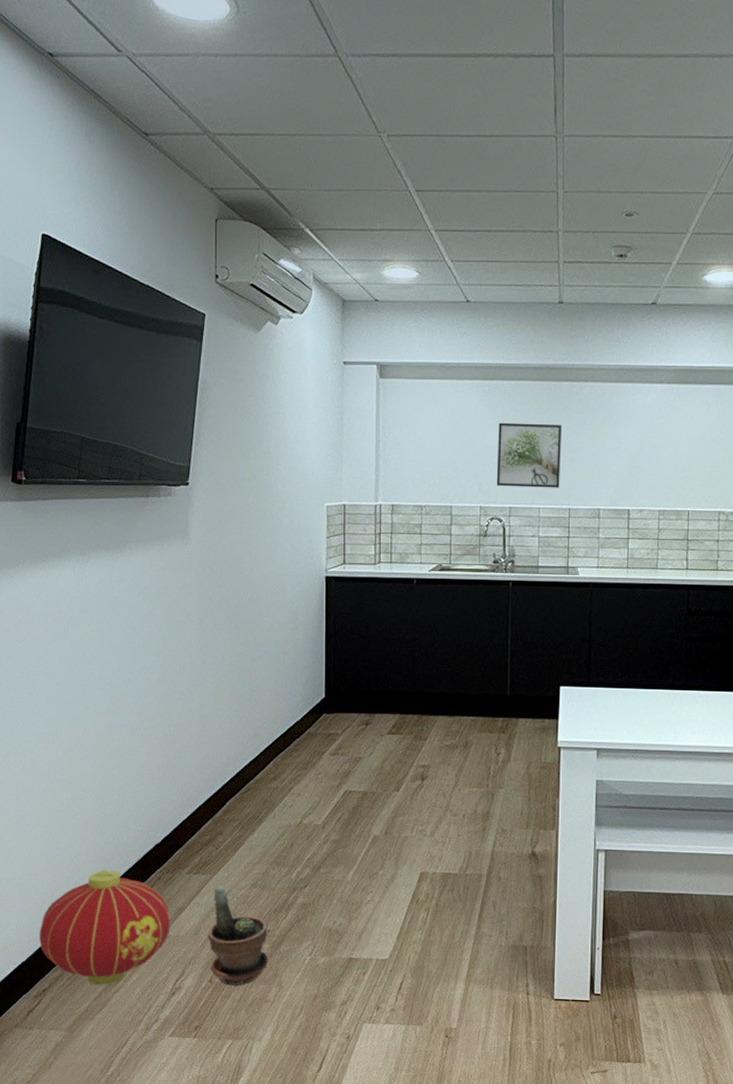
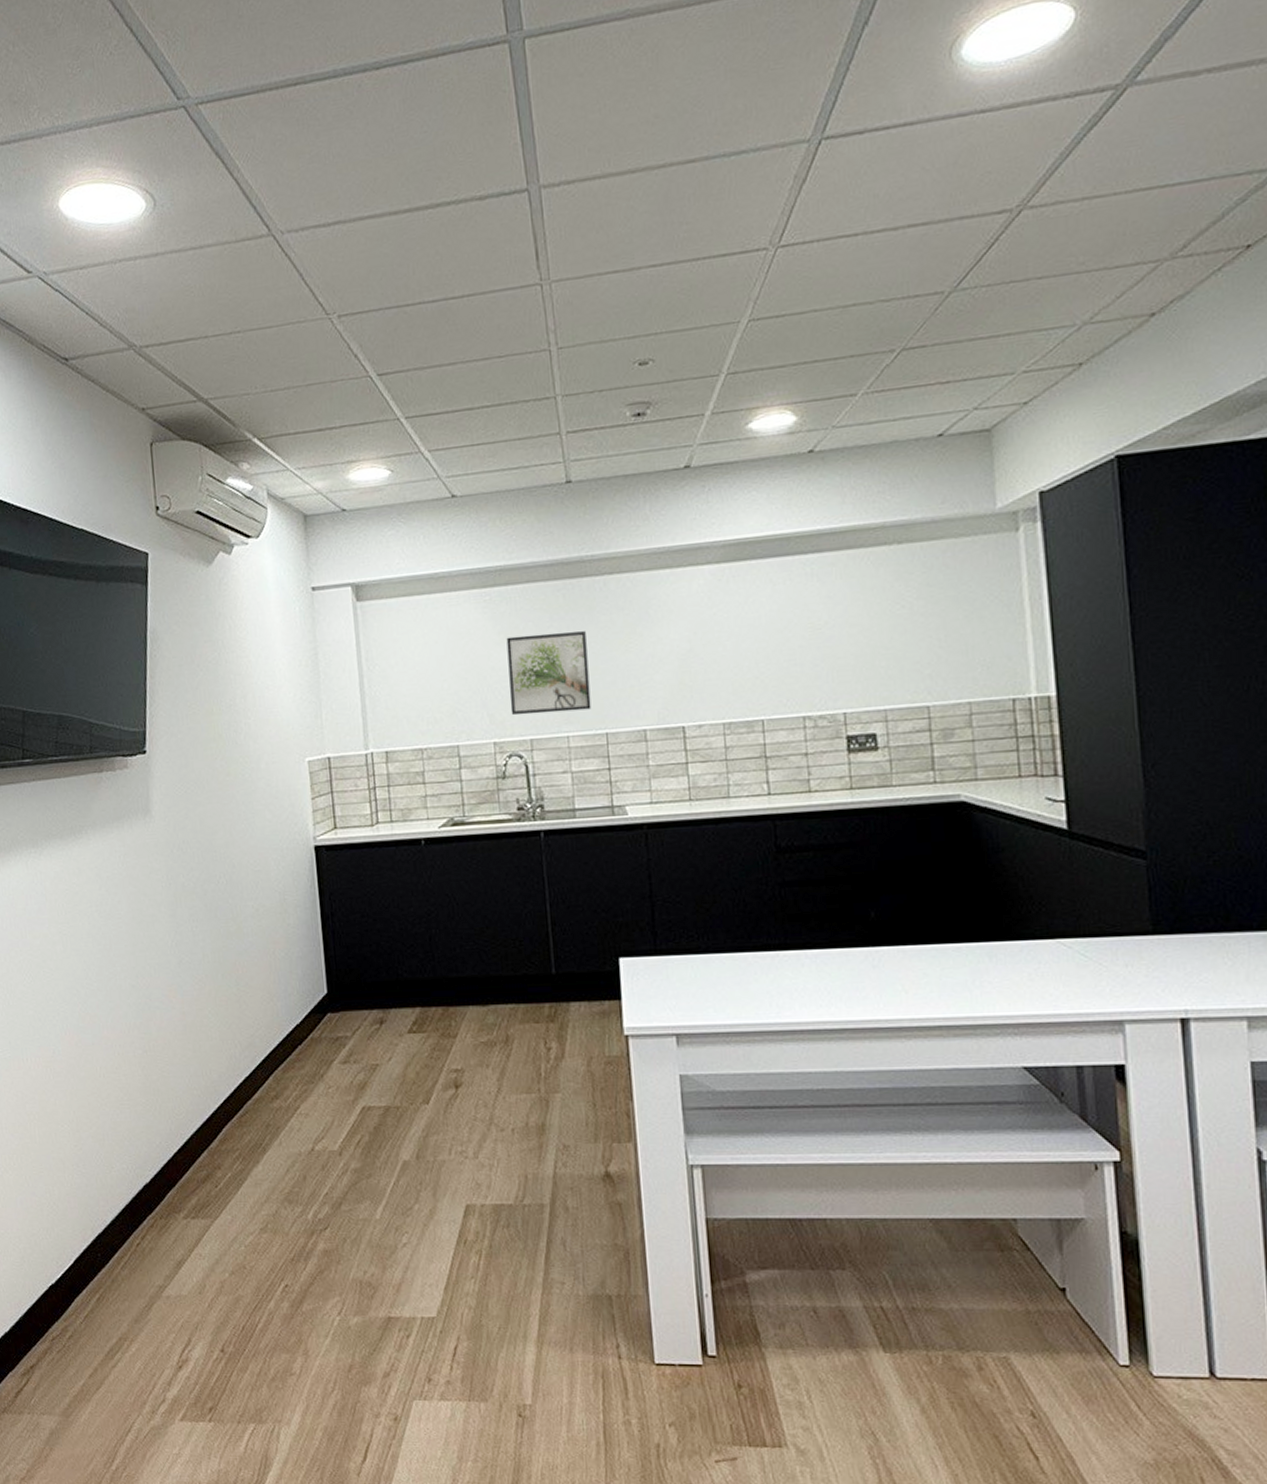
lantern: present [39,870,171,986] -> none [21,1218,171,1359]
potted plant: present [207,885,268,985] -> none [214,1231,289,1355]

